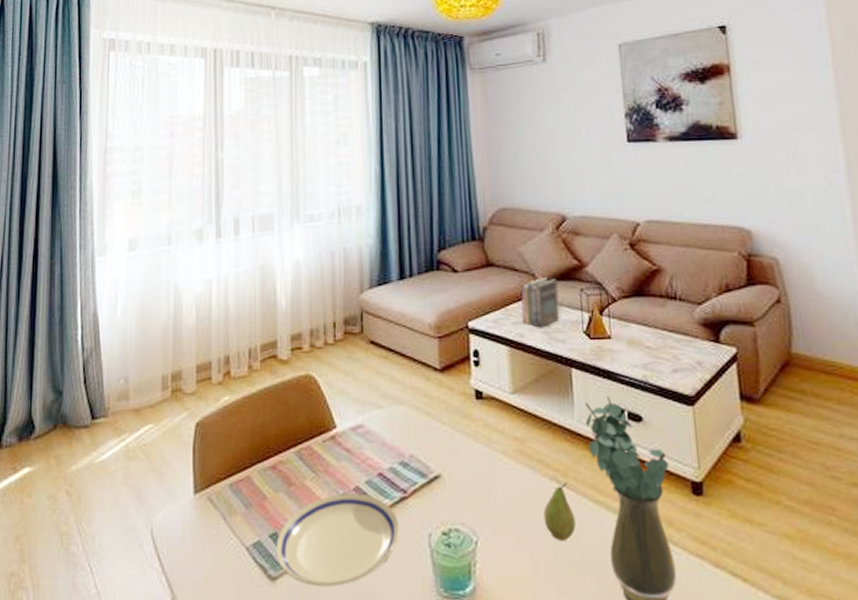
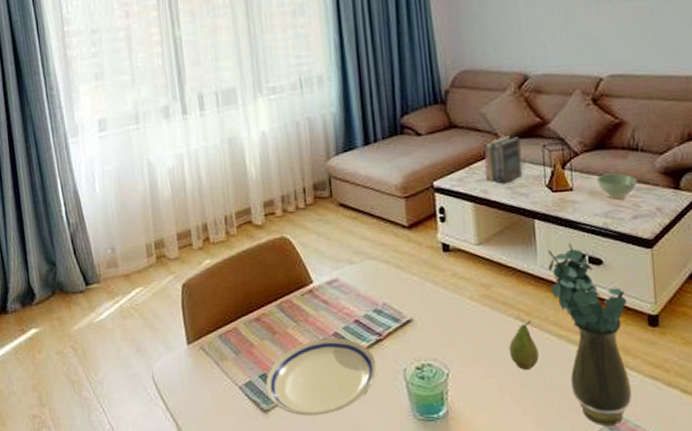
bowl: none [634,322,677,351] -> present [596,173,638,200]

